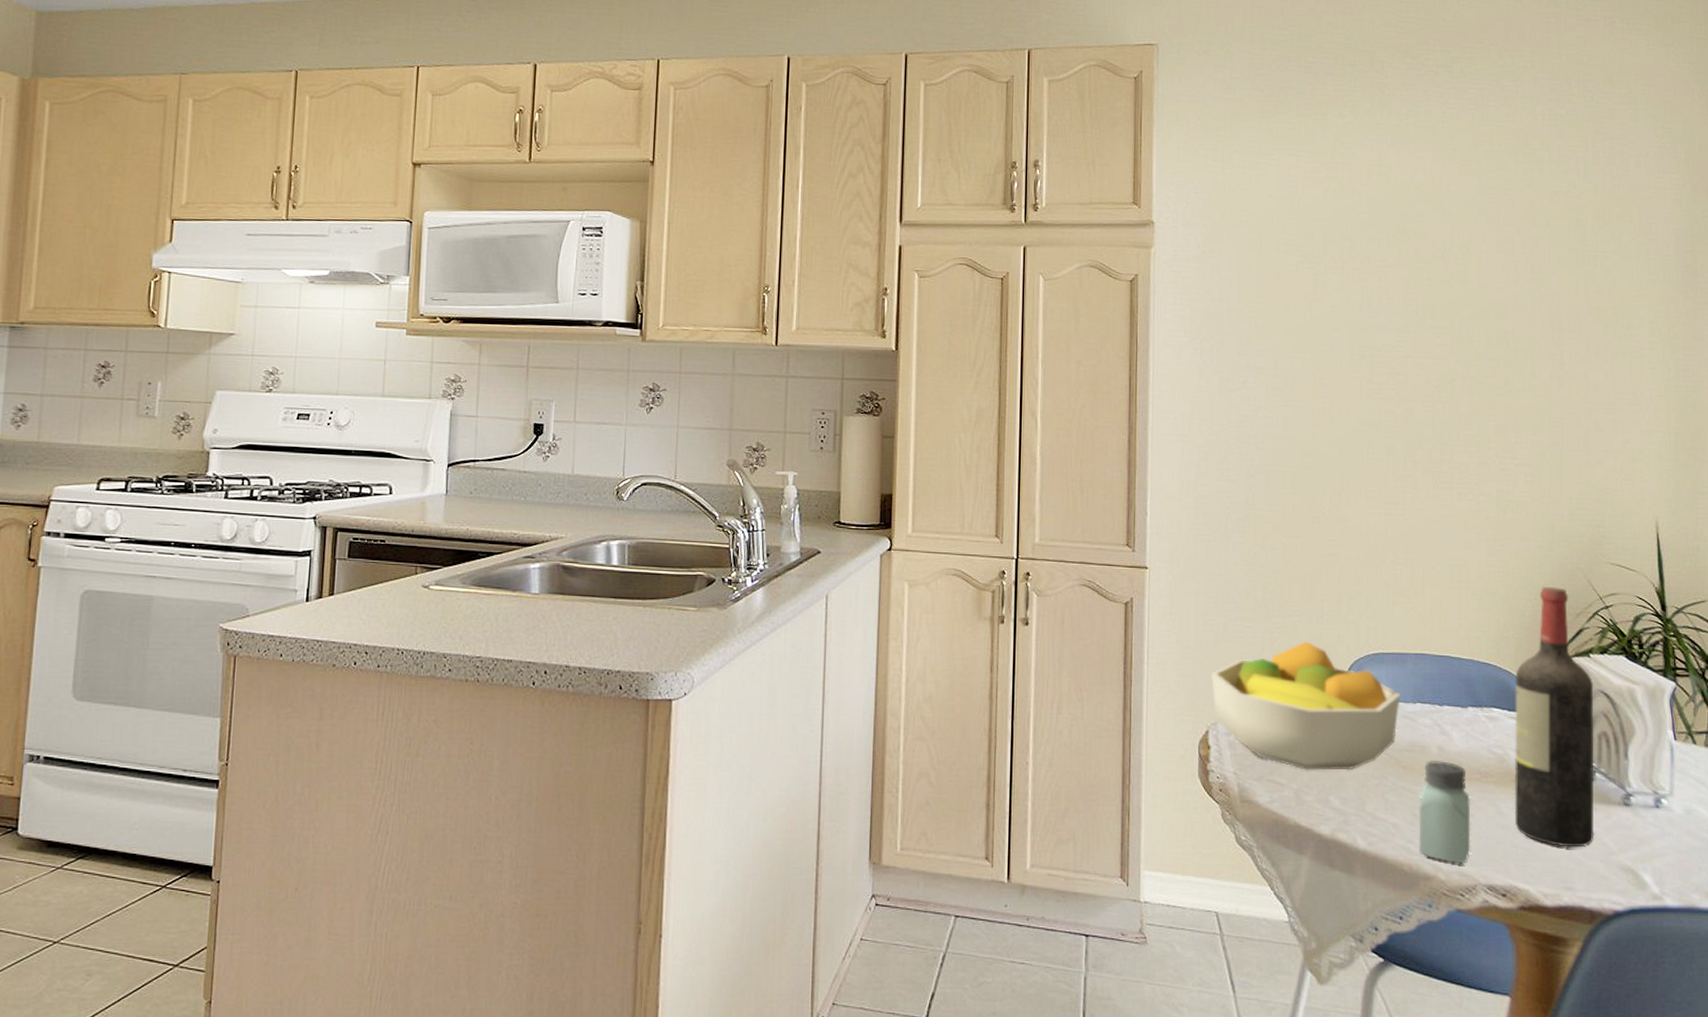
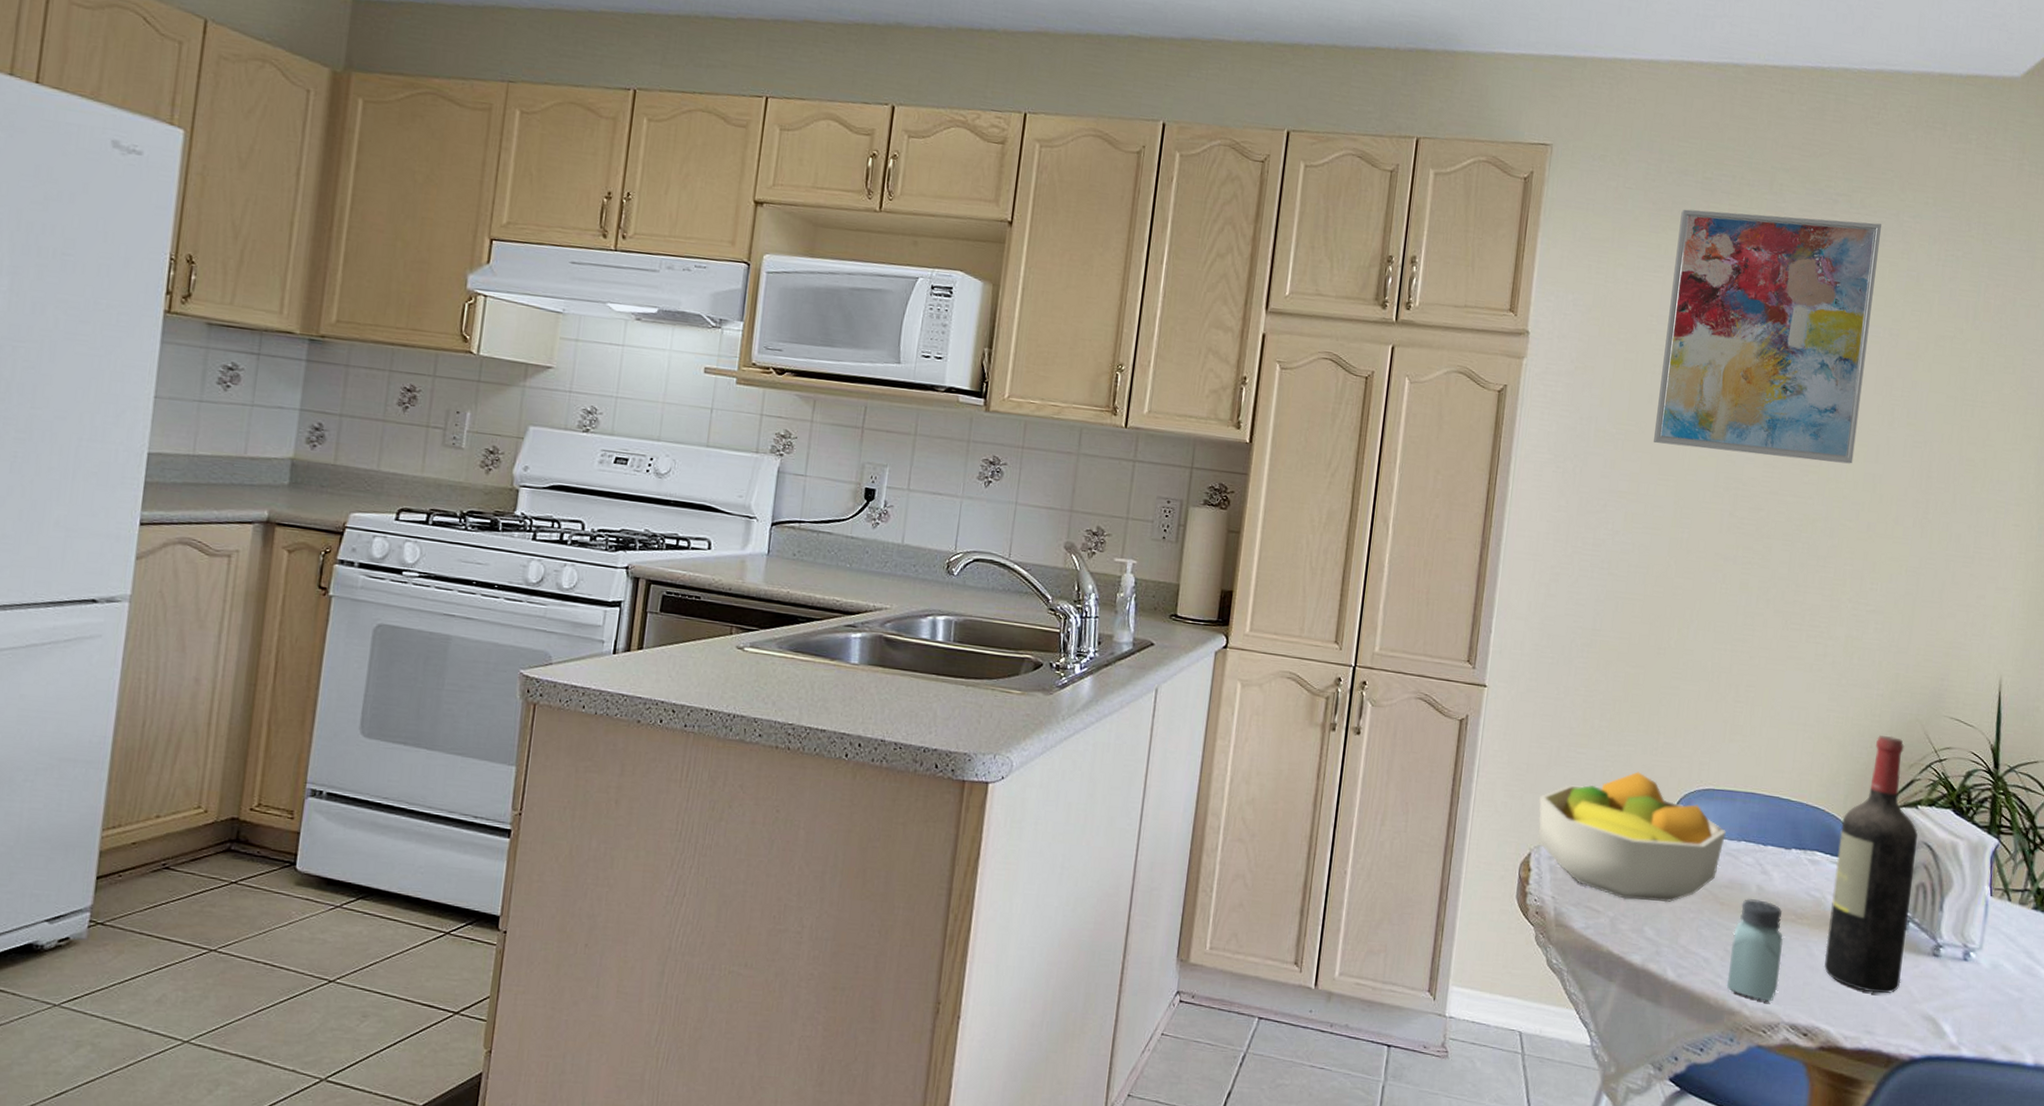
wall art: none [1286,90,1483,323] -> present [1654,209,1881,464]

